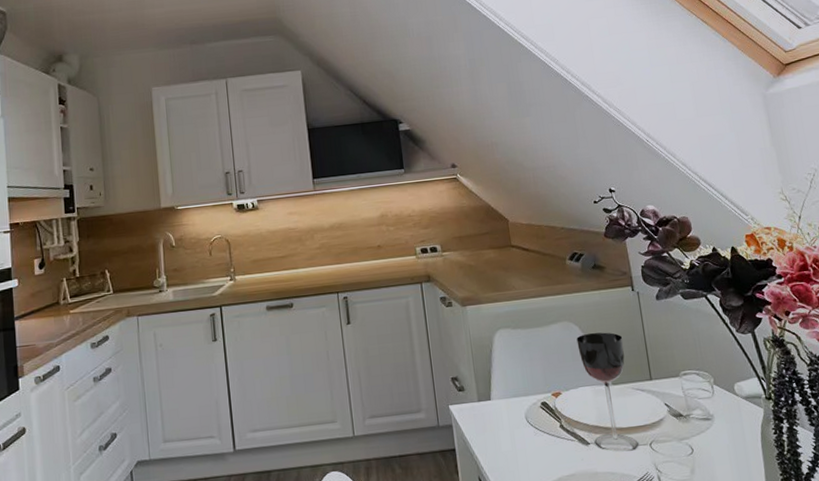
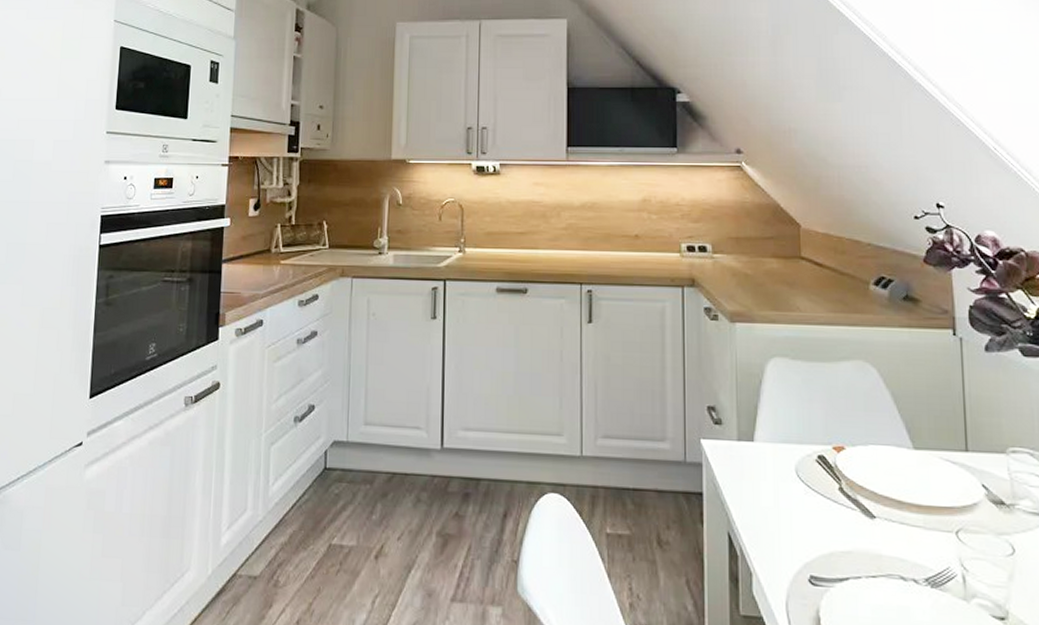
wineglass: present [576,332,638,452] -> none [872,379,940,536]

